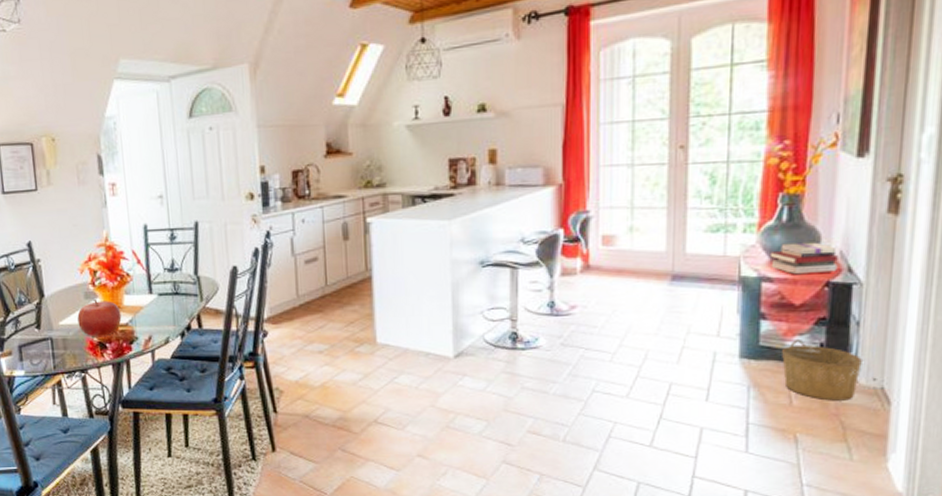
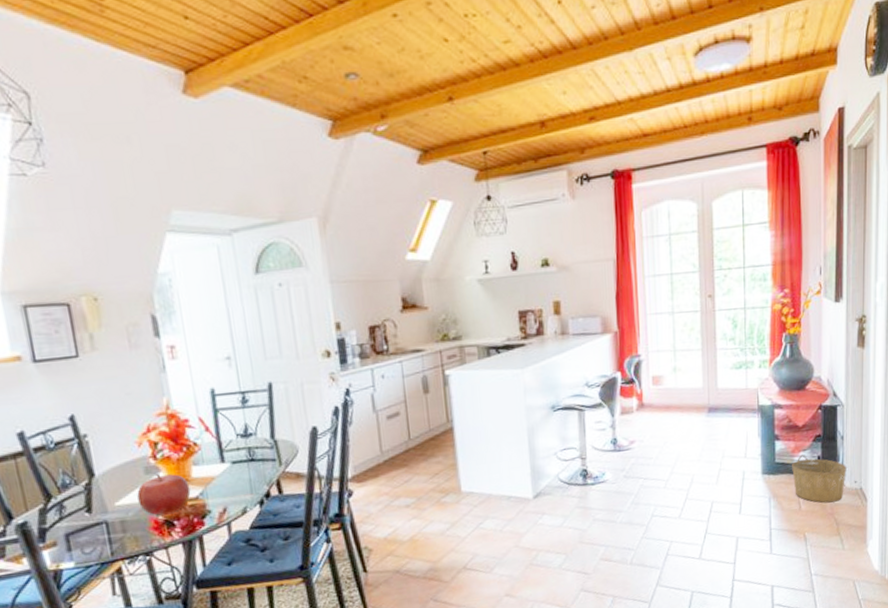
books: present [769,242,838,275] -> none [779,373,826,401]

